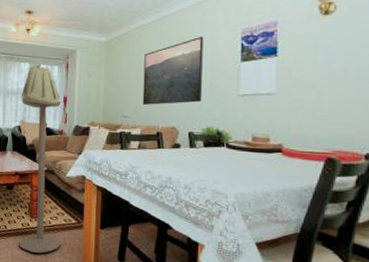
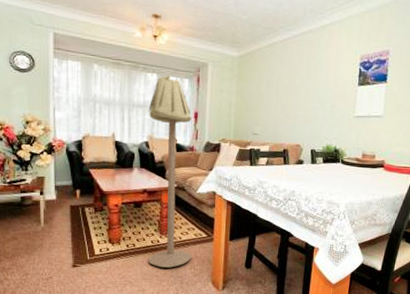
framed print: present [142,36,204,105] -> none [271,58,329,123]

